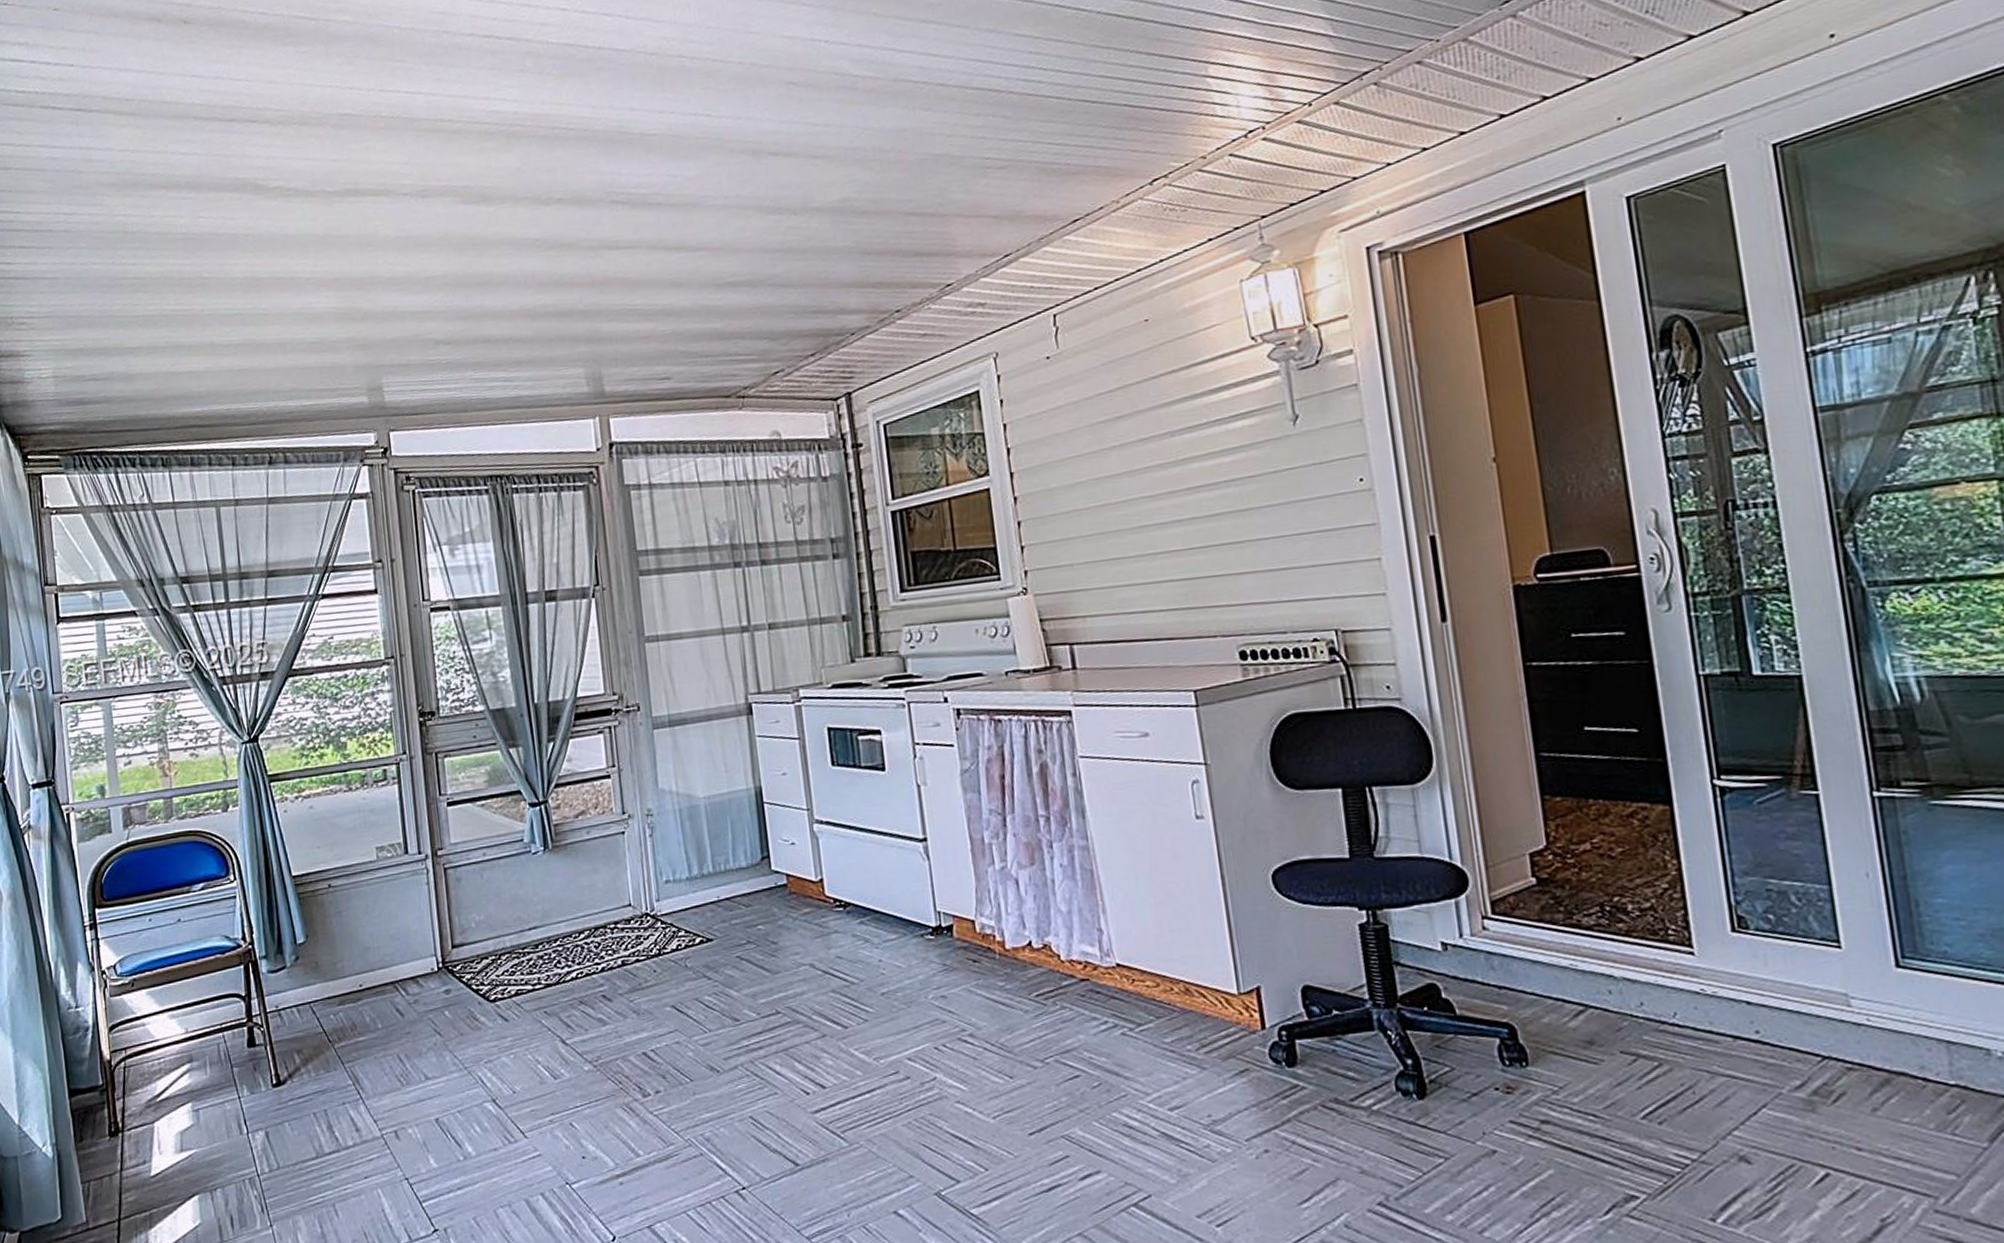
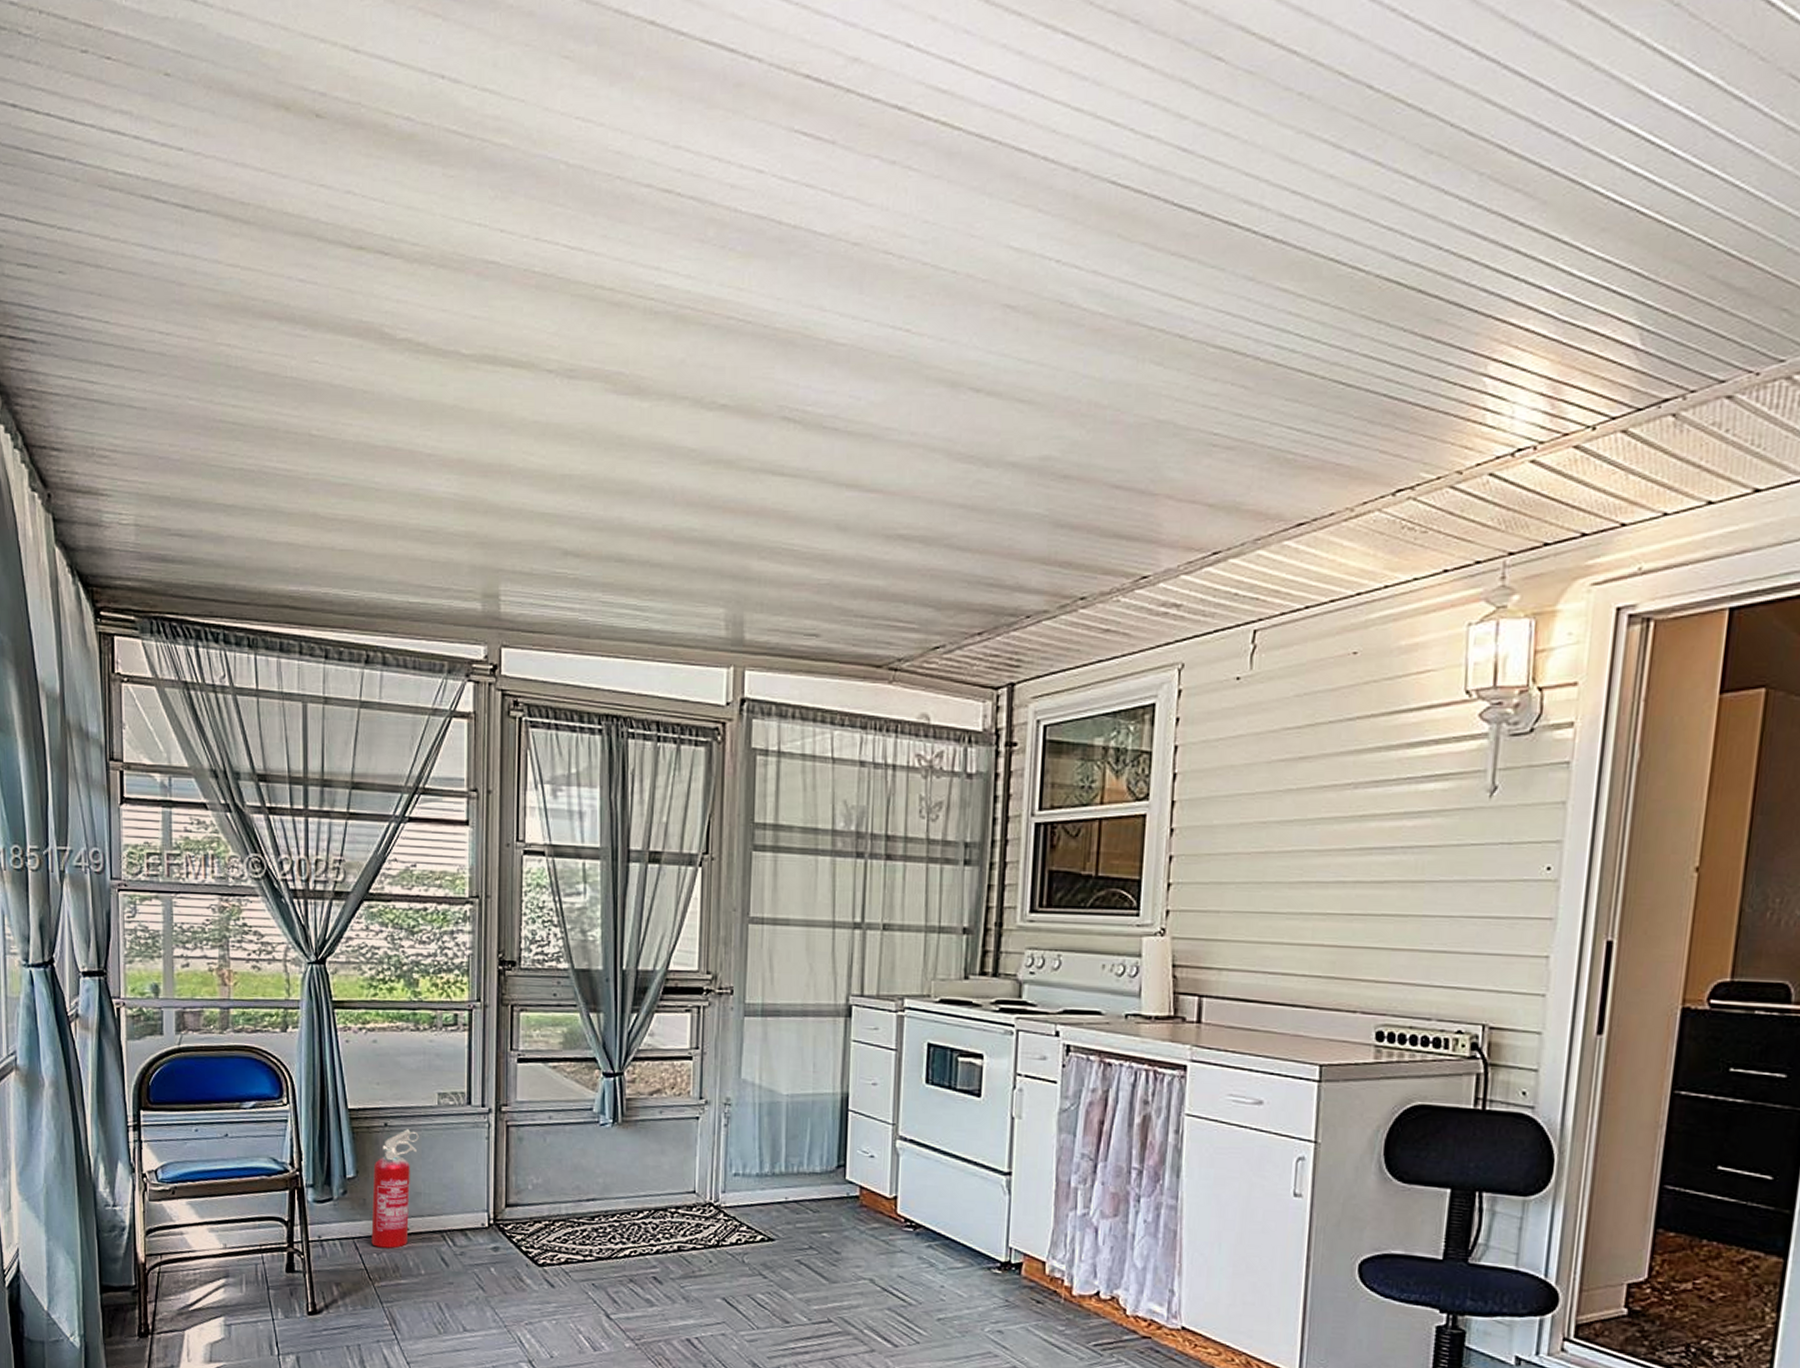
fire extinguisher: none [322,887,363,1008] -> present [371,1129,419,1248]

